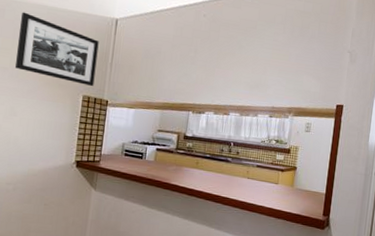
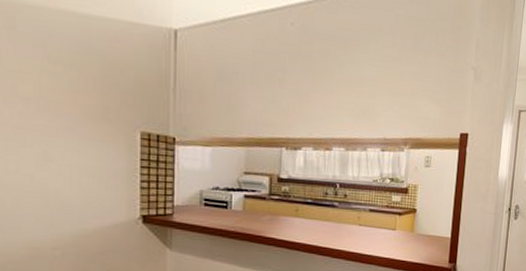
picture frame: present [15,12,99,87] -> none [40,20,155,121]

